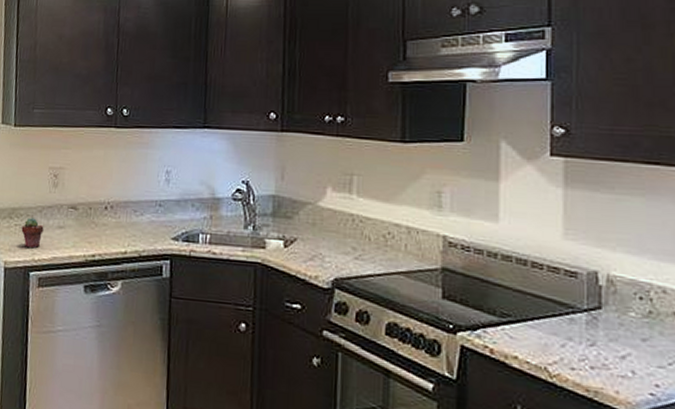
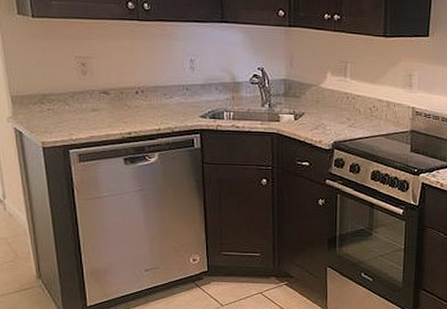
potted succulent: present [21,217,44,249] -> none [55,102,78,130]

